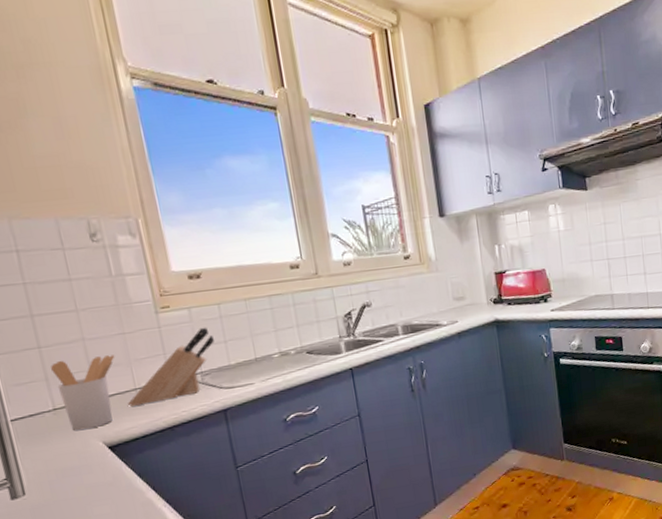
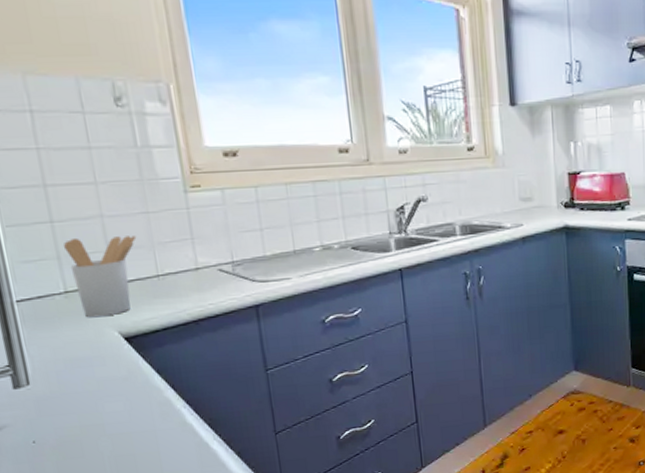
knife block: present [128,327,214,406] -> none [149,211,249,295]

